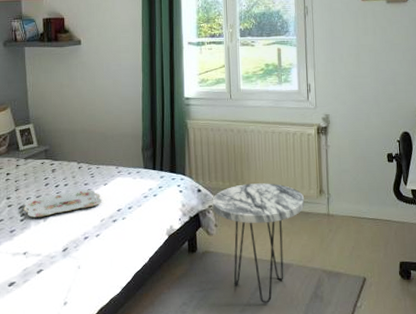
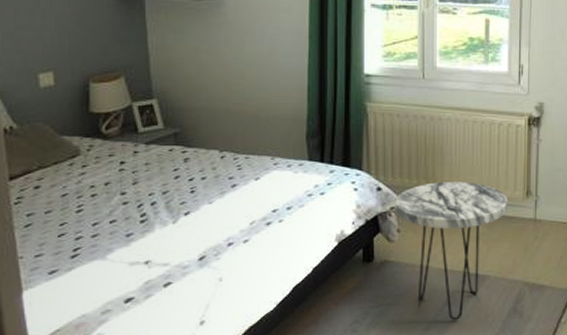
serving tray: present [23,189,101,218] -> none [144,184,251,218]

